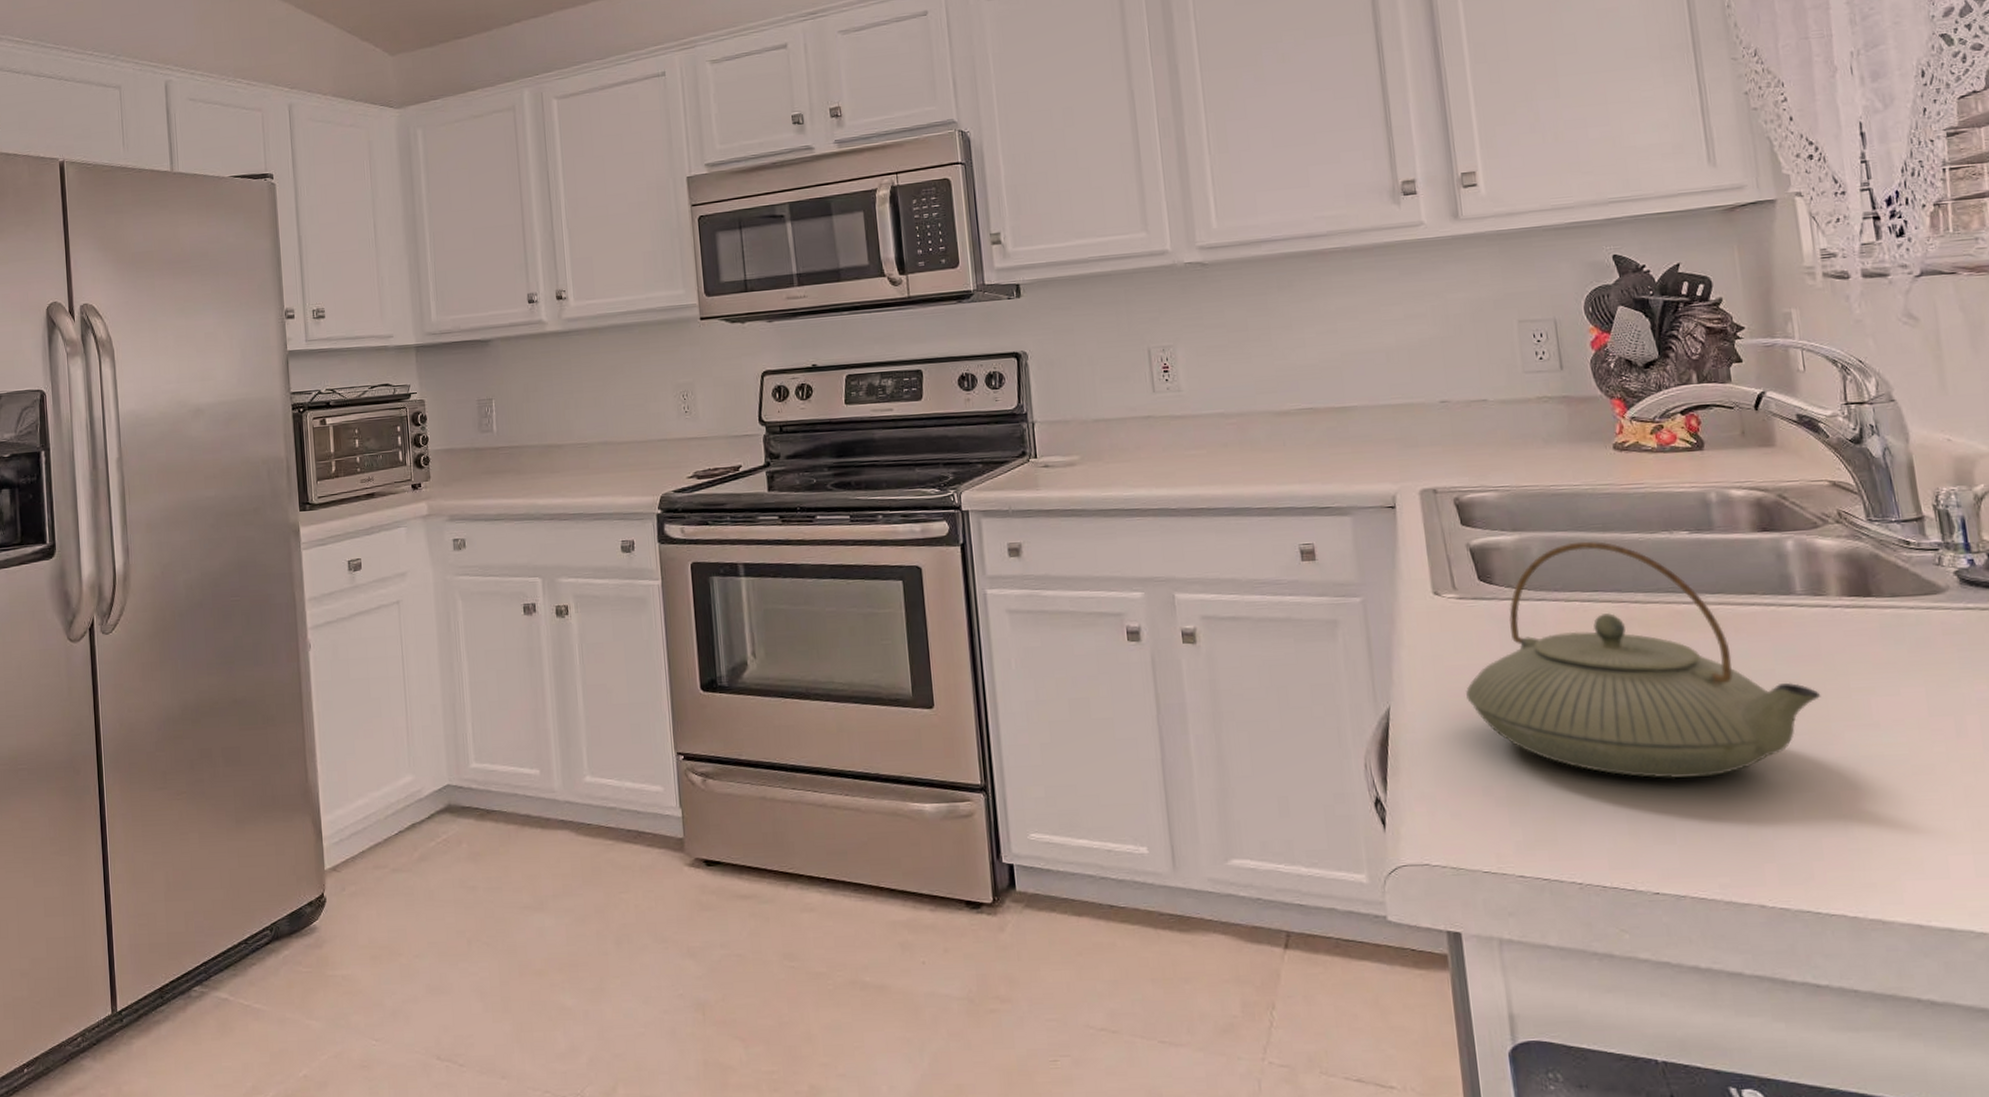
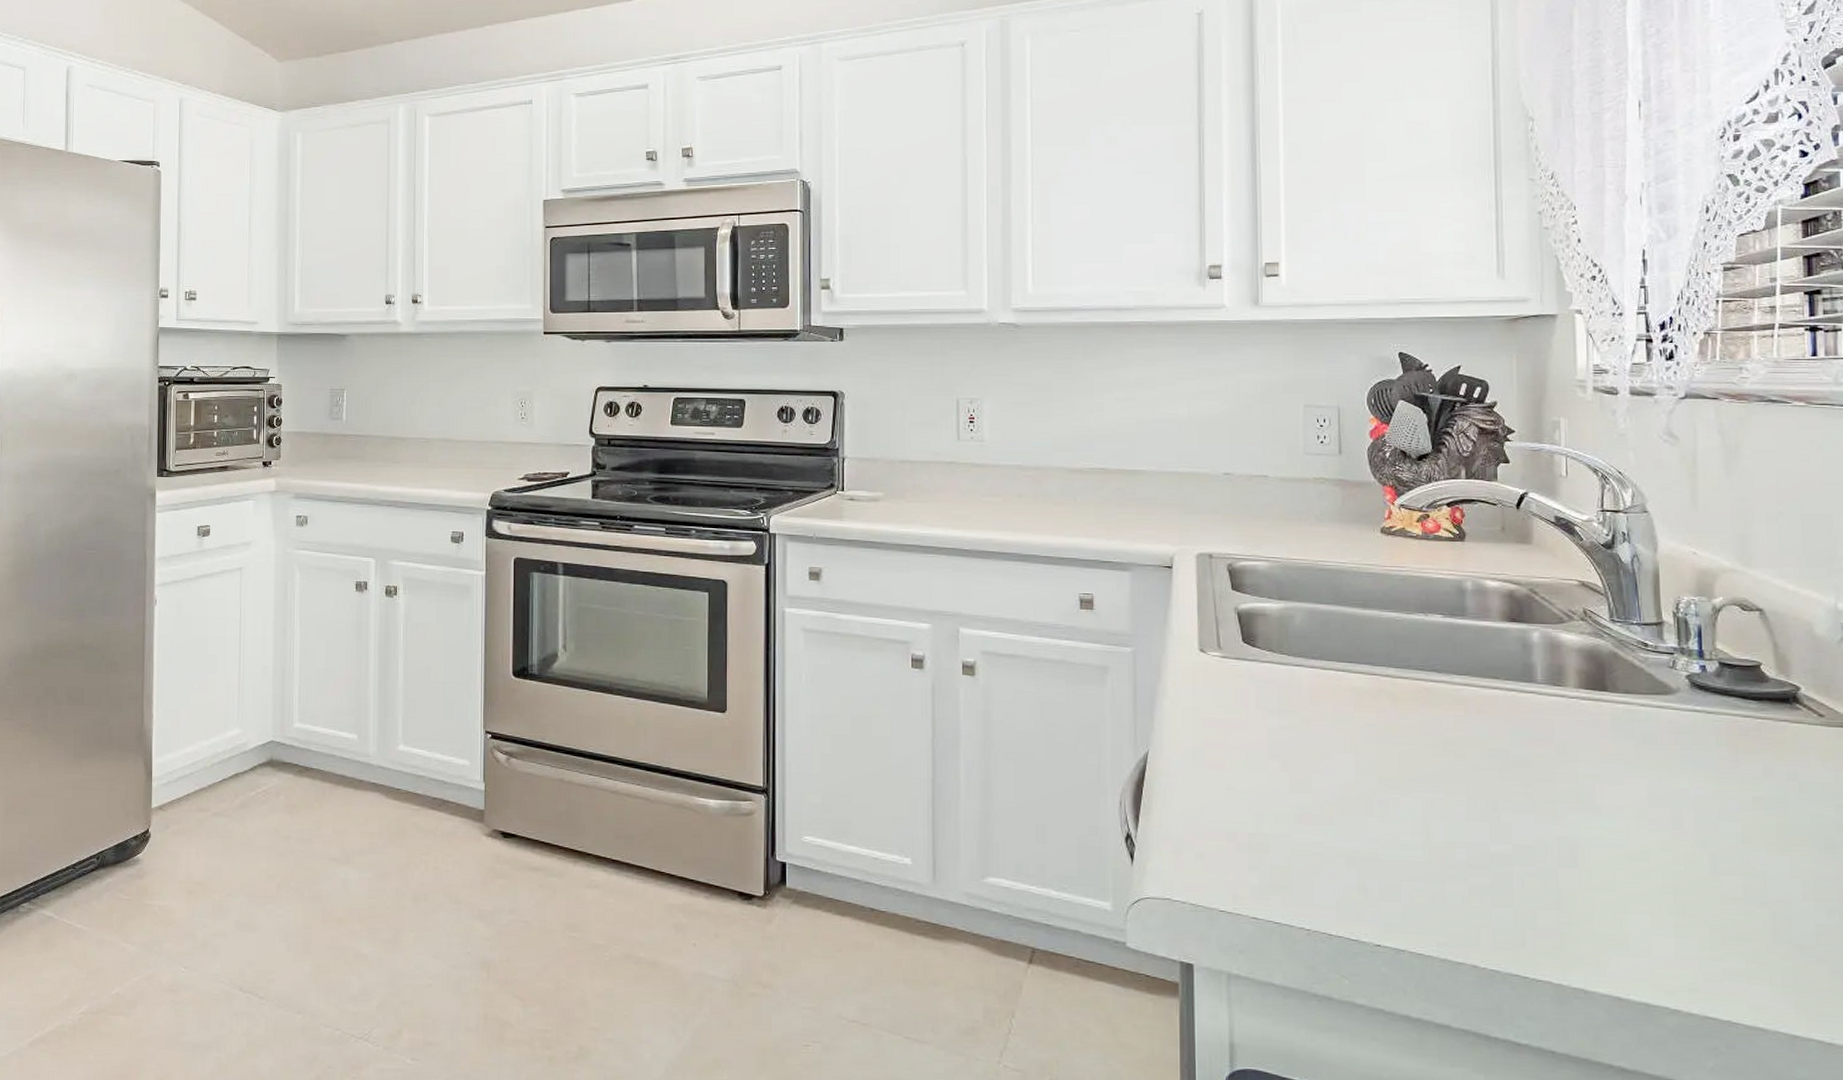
teapot: present [1466,541,1821,779] -> none [1221,615,1550,843]

